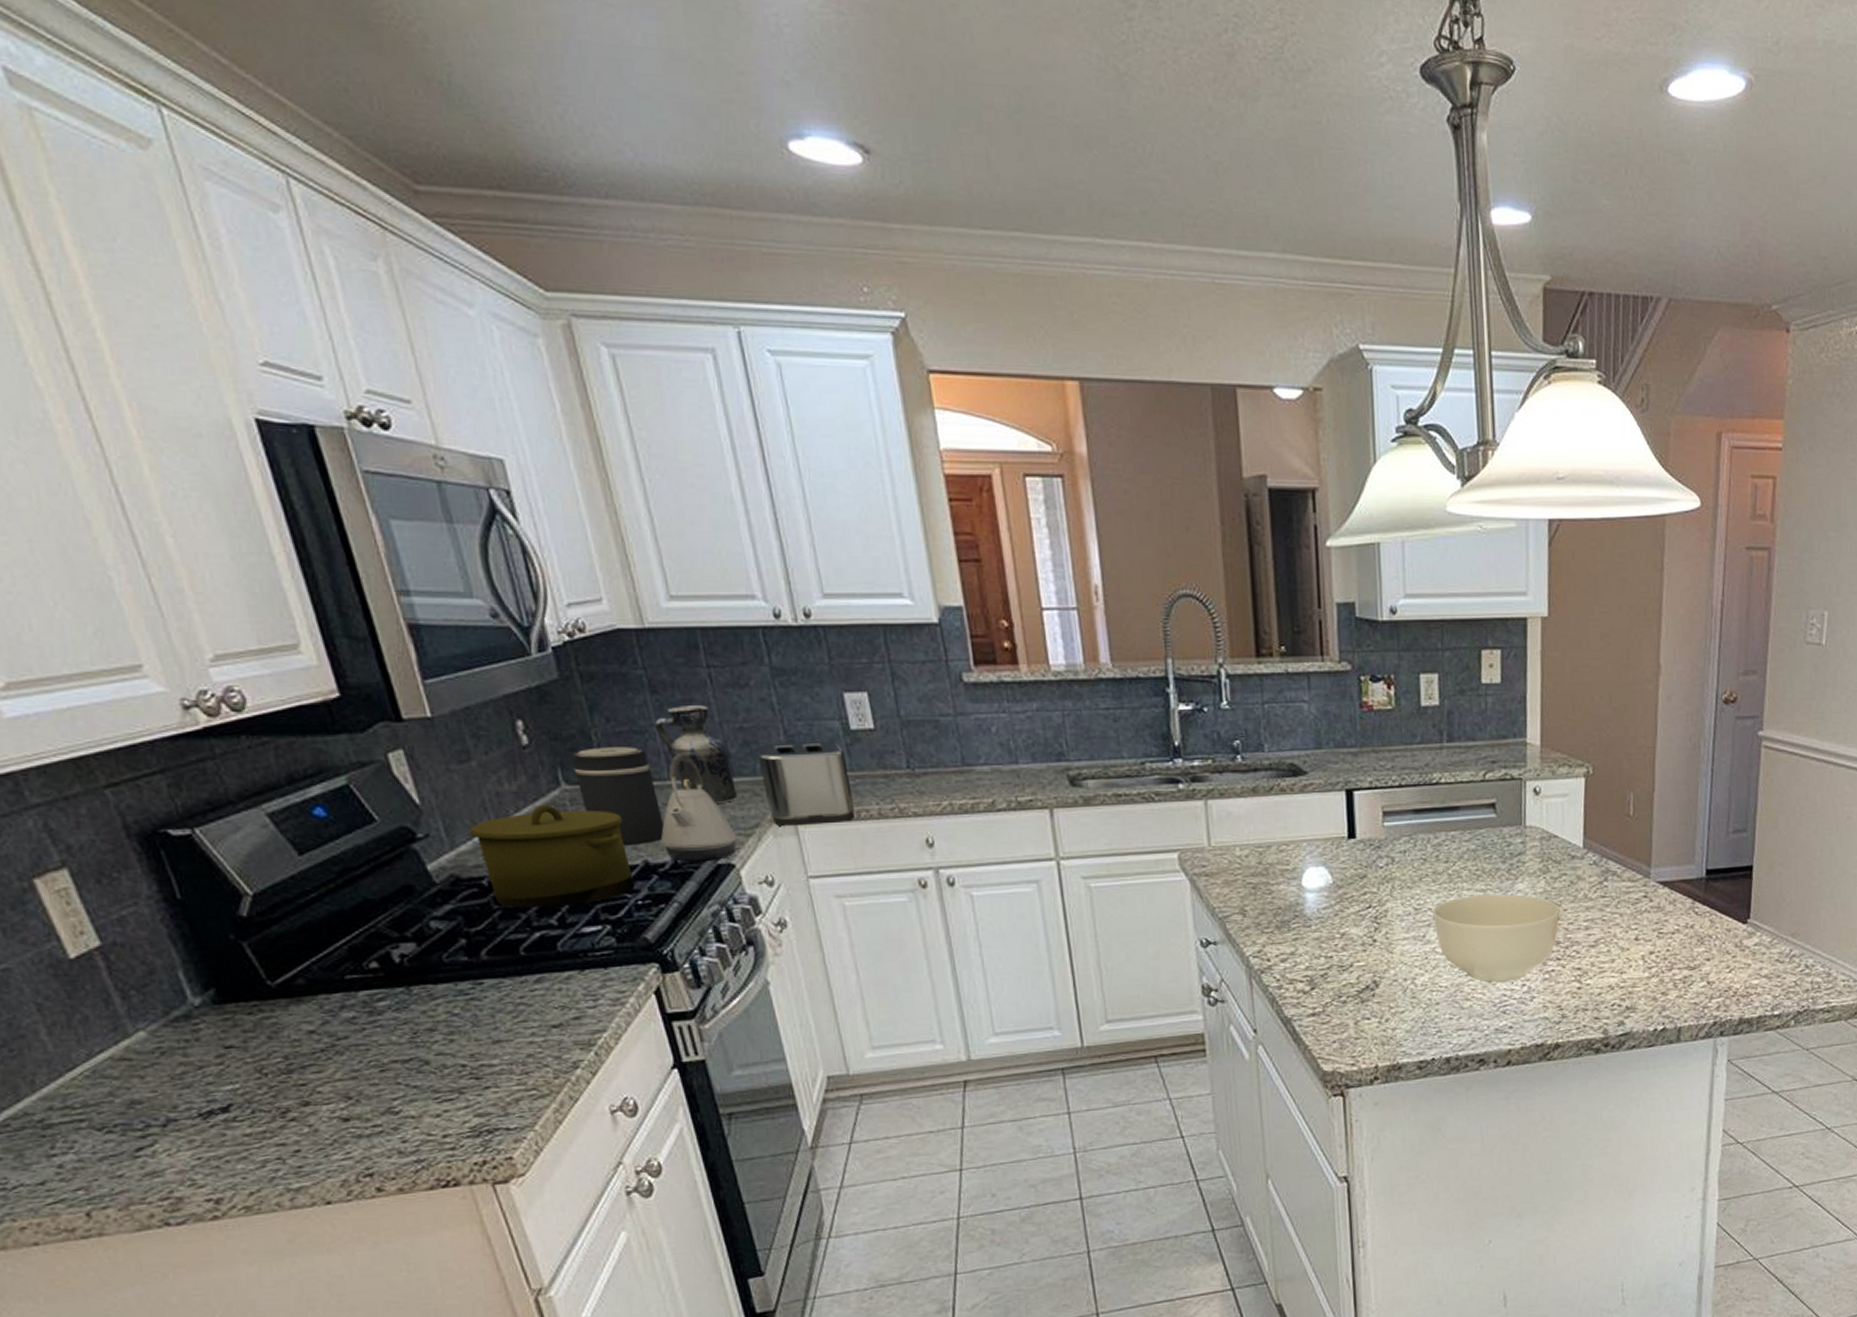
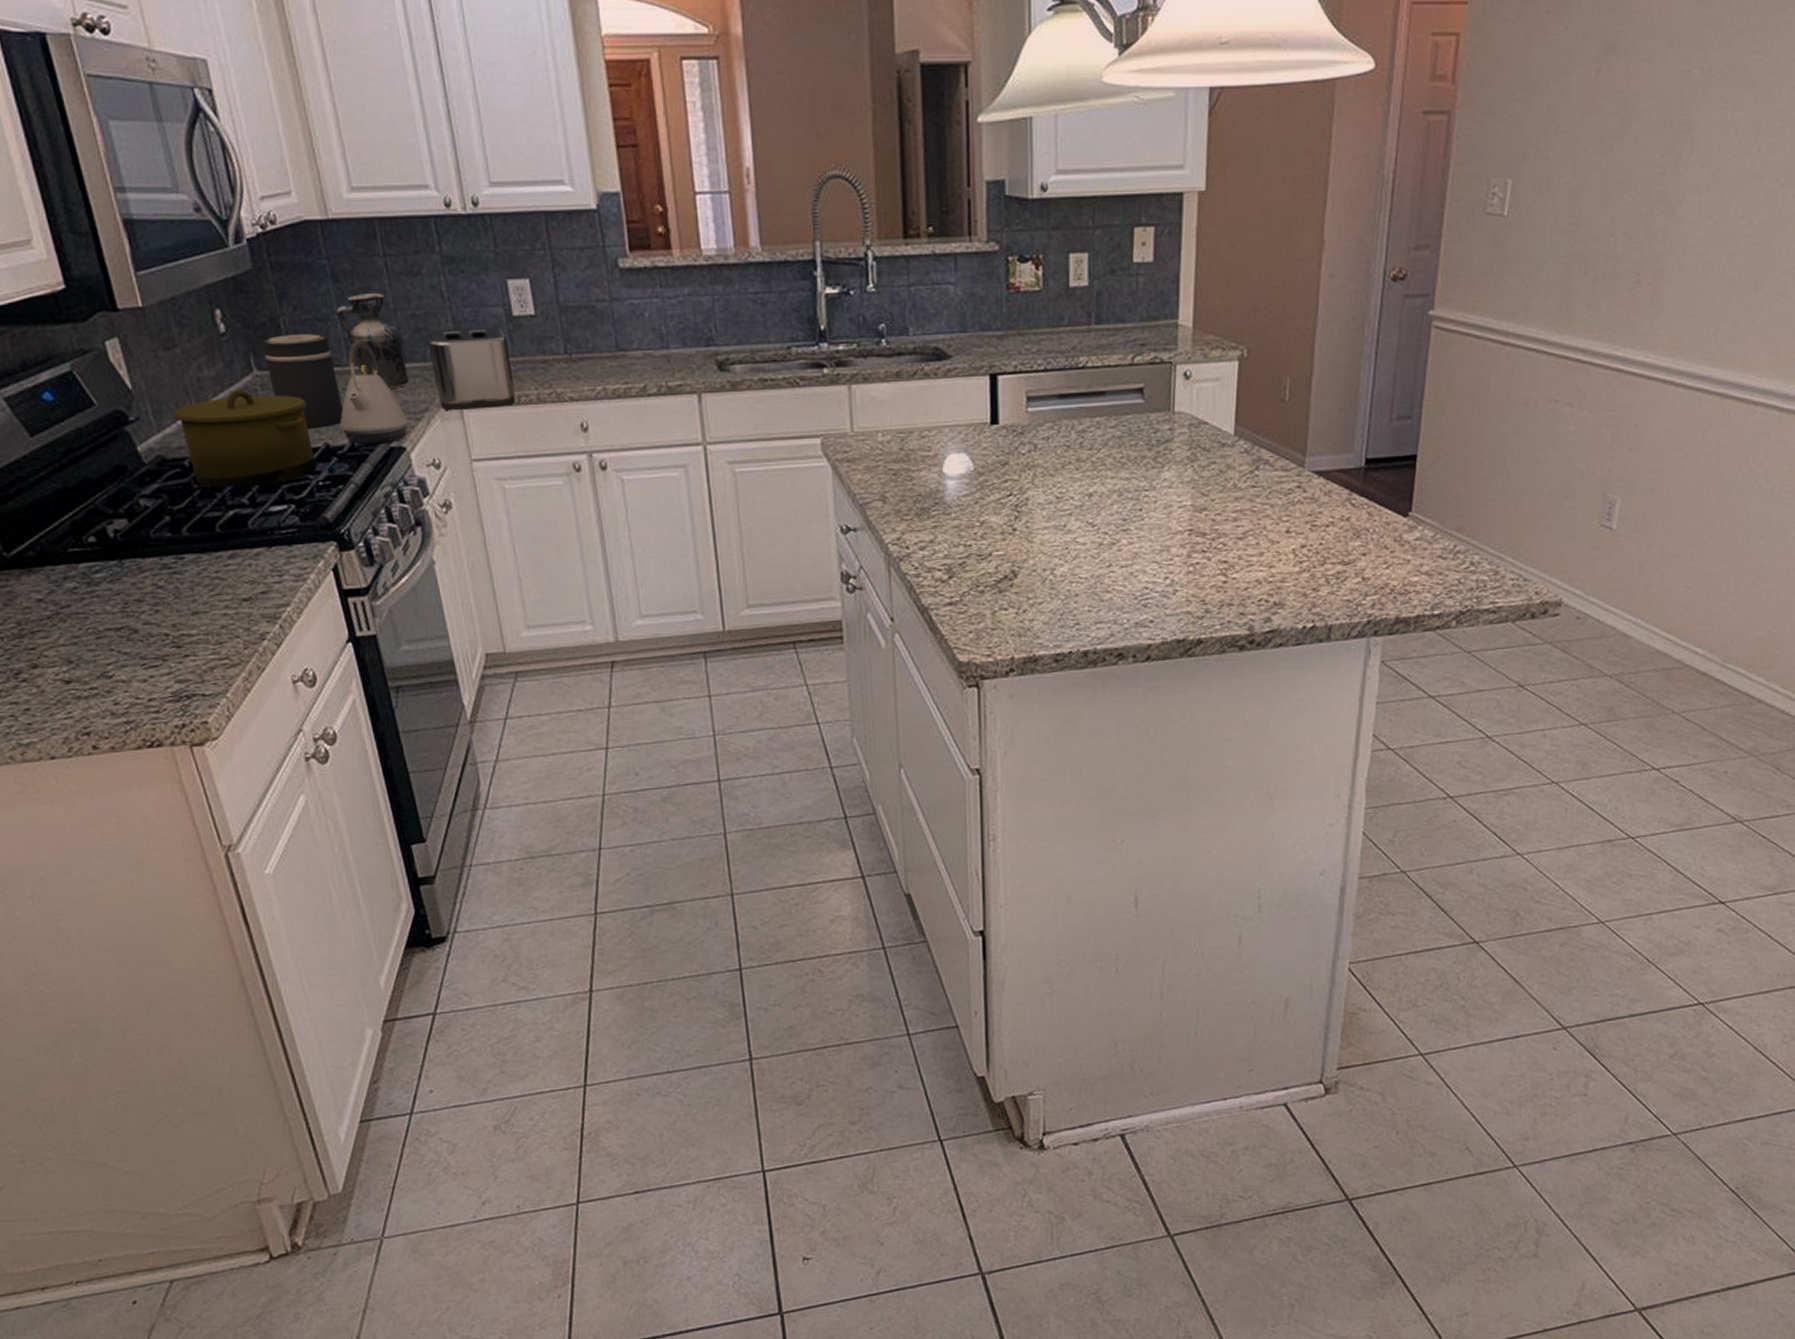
bowl: present [1432,893,1560,982] -> none [1074,482,1208,574]

